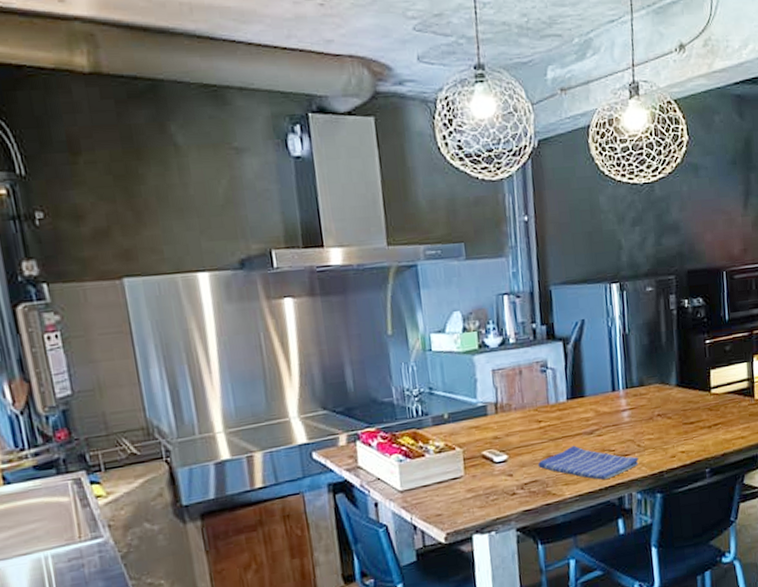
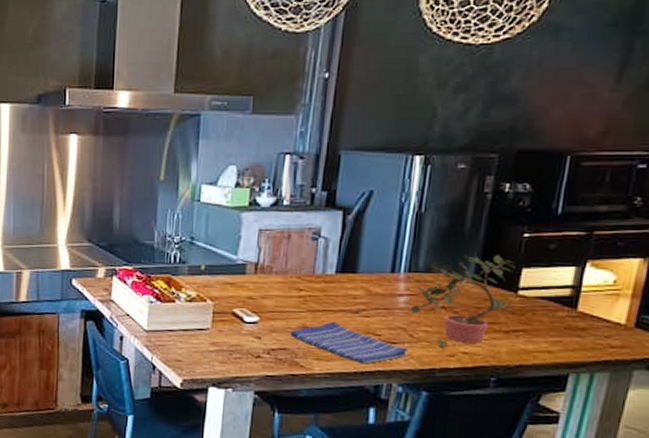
potted plant: none [631,362,711,450] -> present [407,255,516,347]

